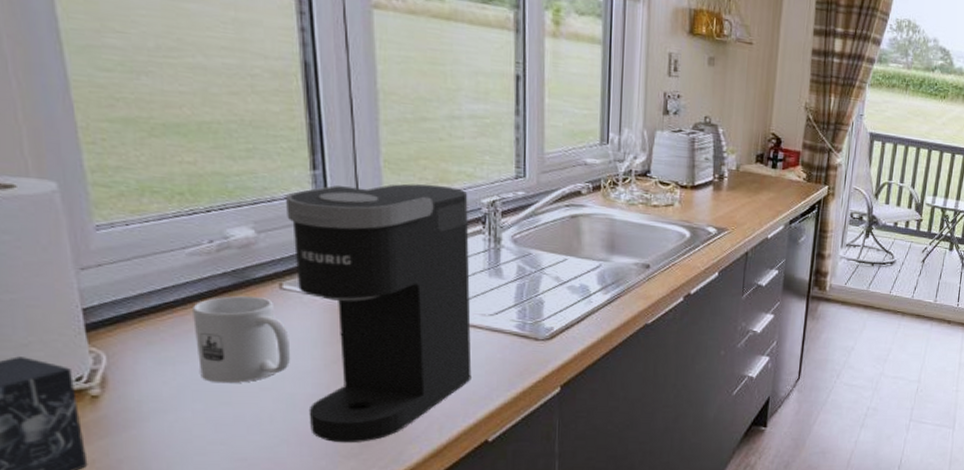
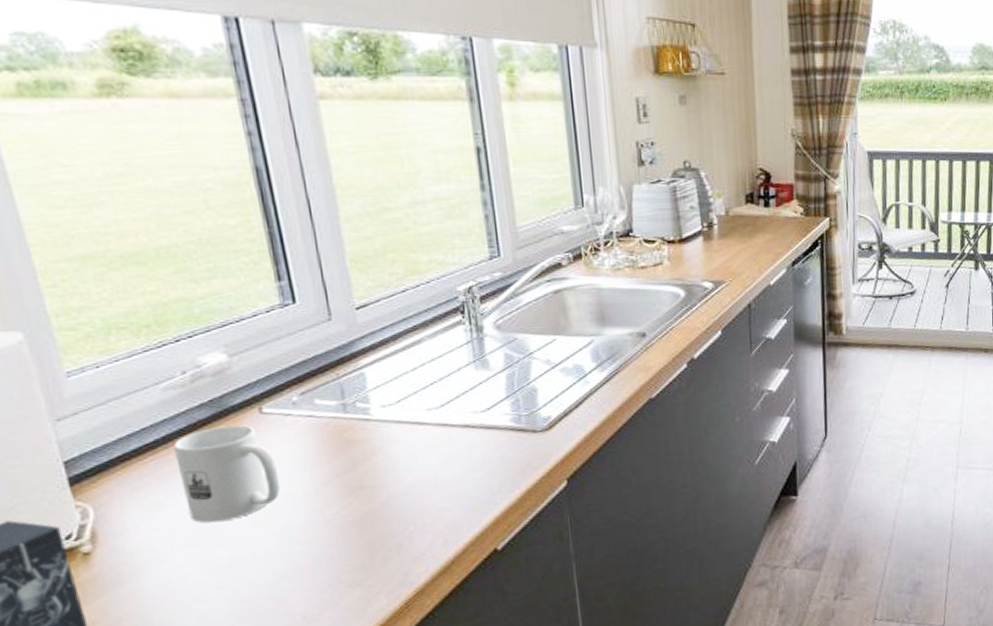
coffee maker: present [285,183,472,443] -> none [253,278,471,572]

